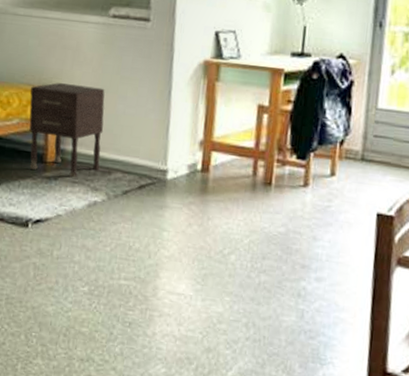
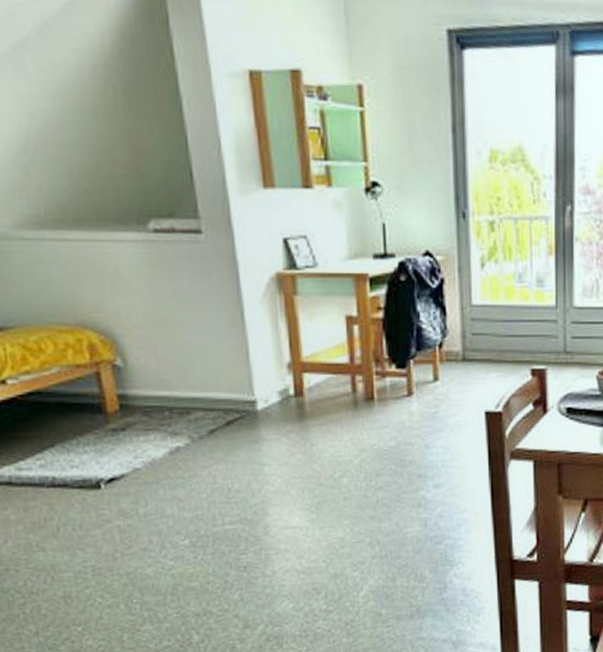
nightstand: present [29,83,105,178] -> none [65,318,176,425]

